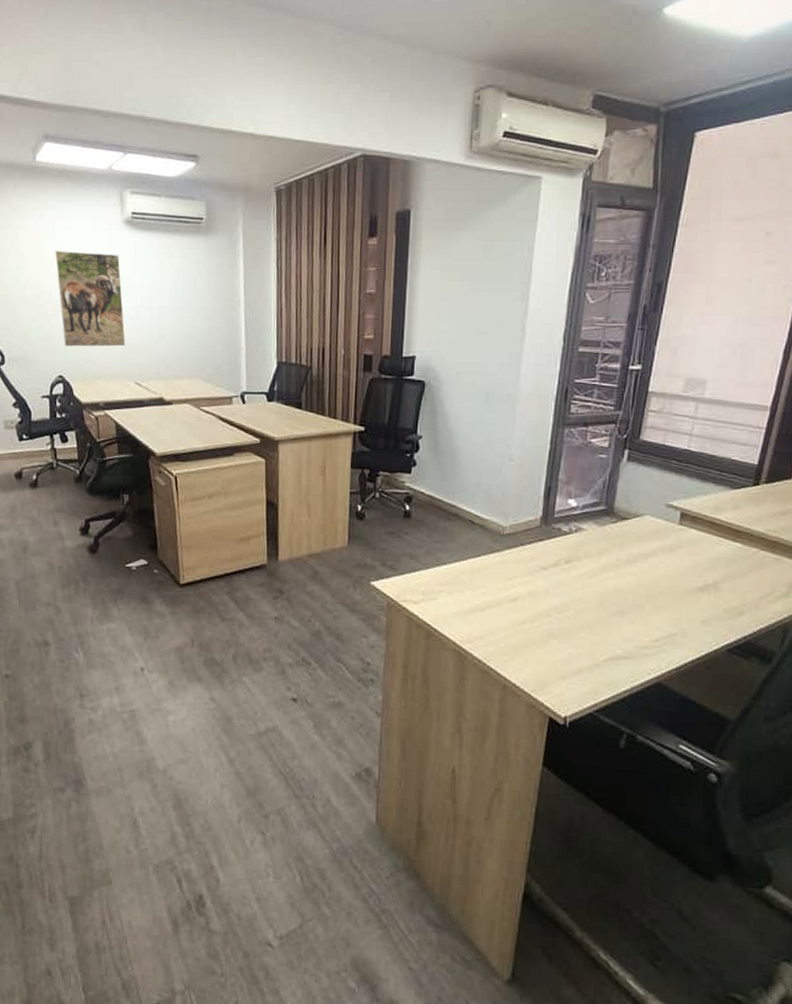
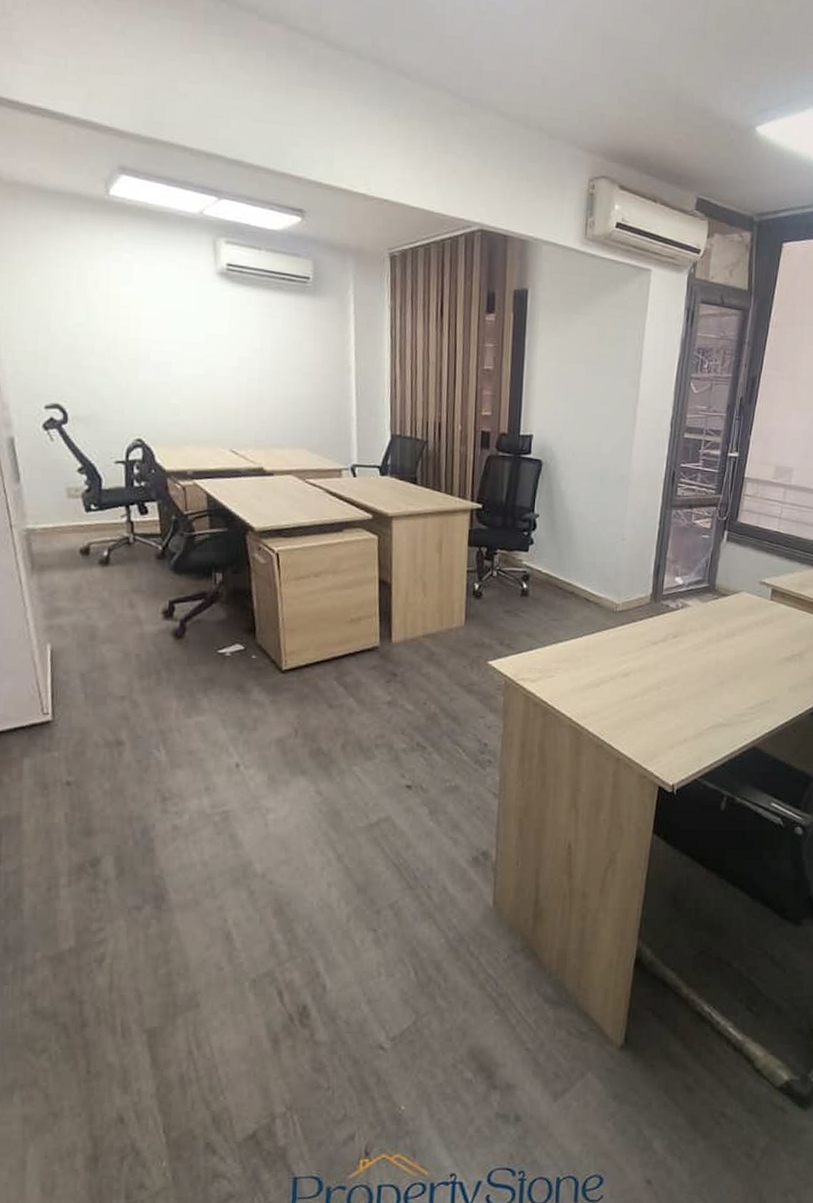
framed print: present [55,251,125,347] -> none [133,298,219,410]

